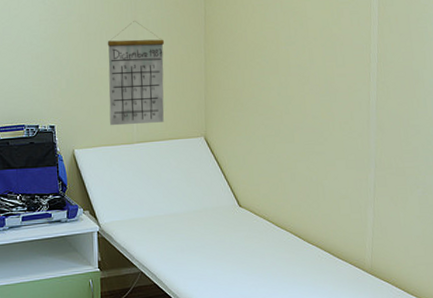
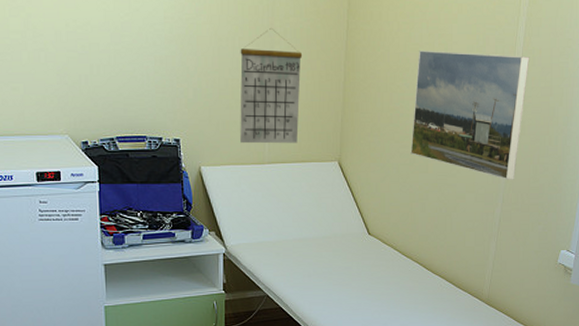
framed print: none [274,25,387,145] -> present [410,50,530,180]

